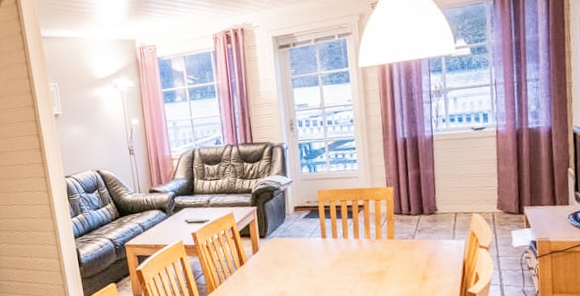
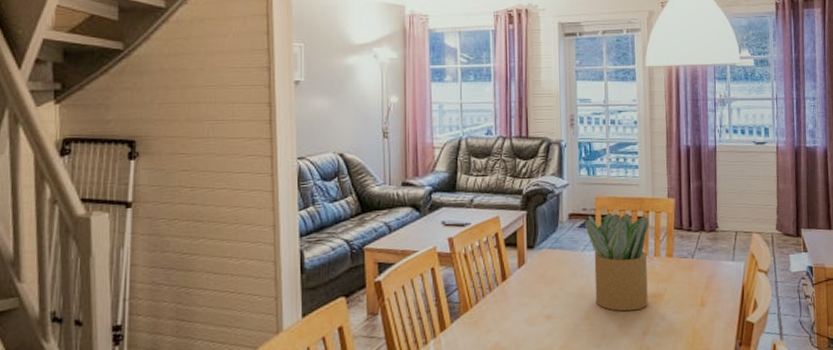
potted plant: none [310,203,372,287] -> present [585,212,650,311]

